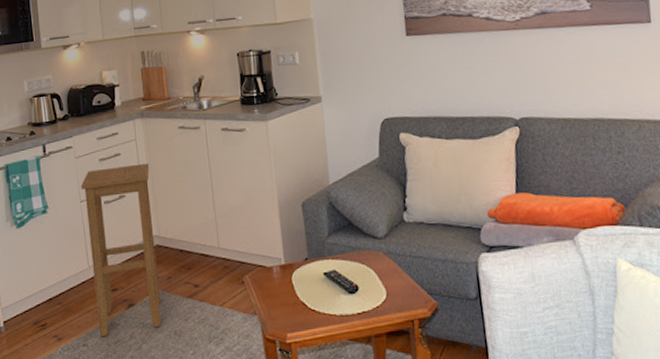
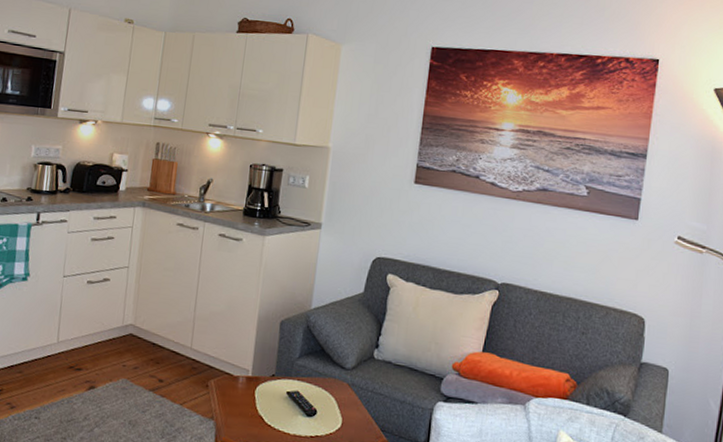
stool: present [80,163,161,337] -> none [54,248,140,414]

